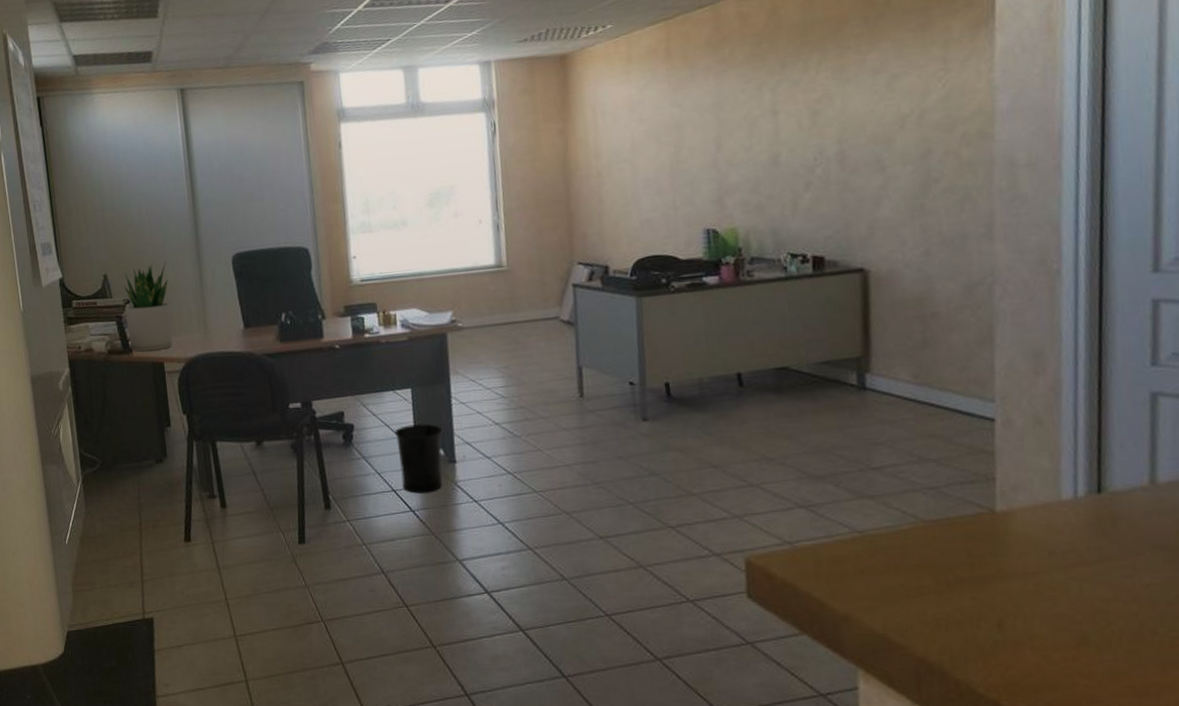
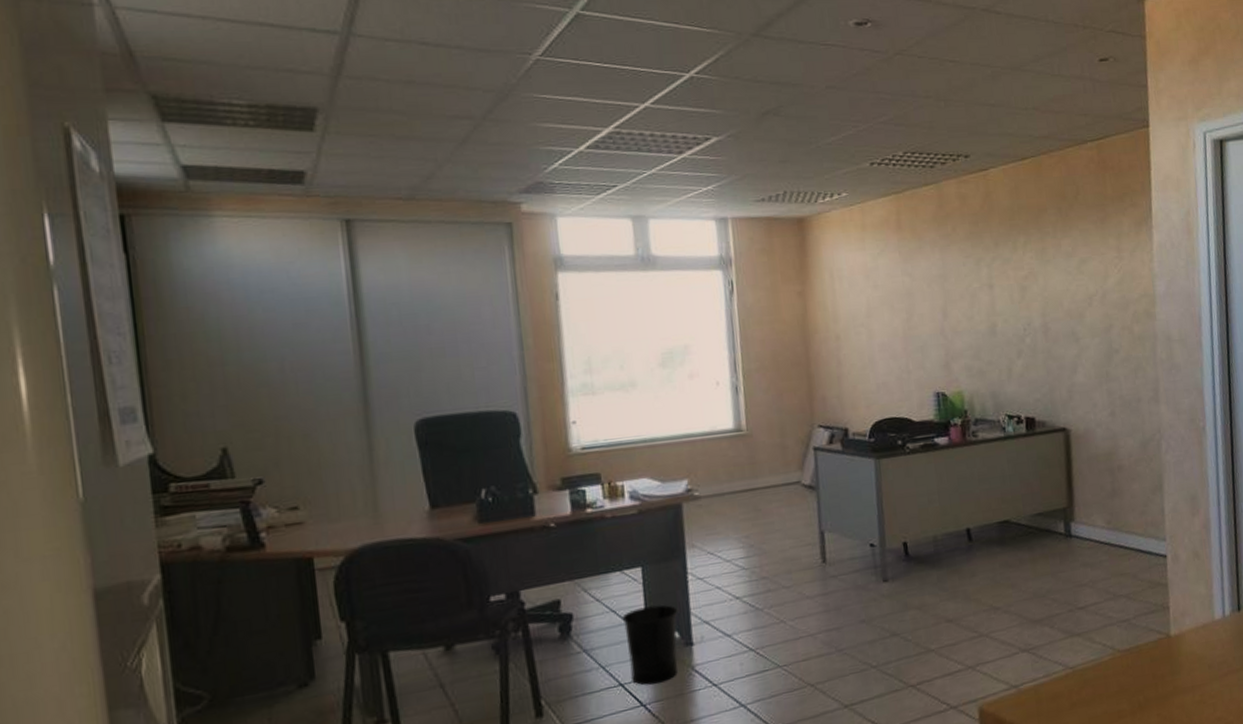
planter: present [123,261,173,352] -> none [253,429,327,547]

